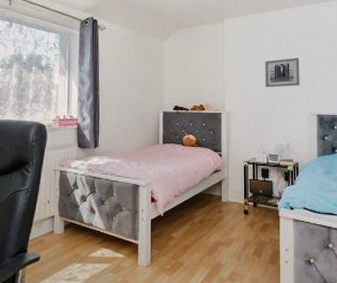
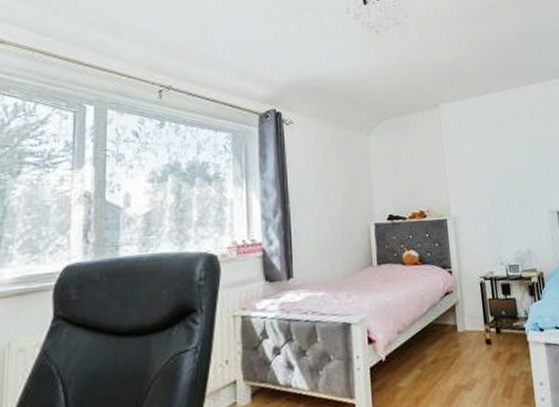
wall art: present [265,58,300,88] -> none [492,146,535,184]

